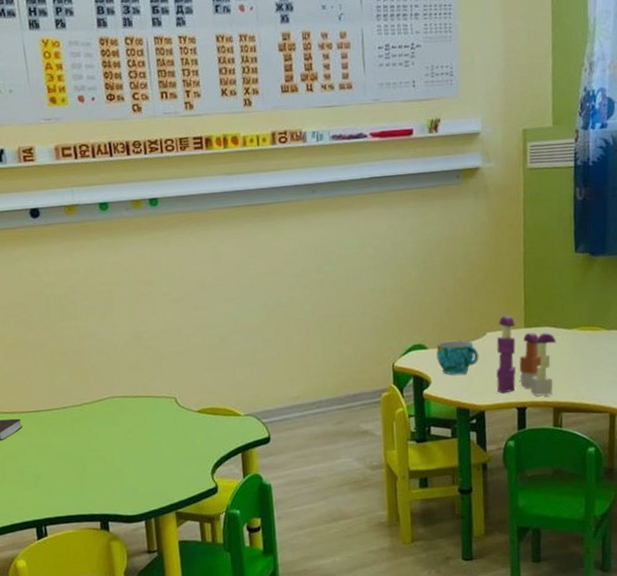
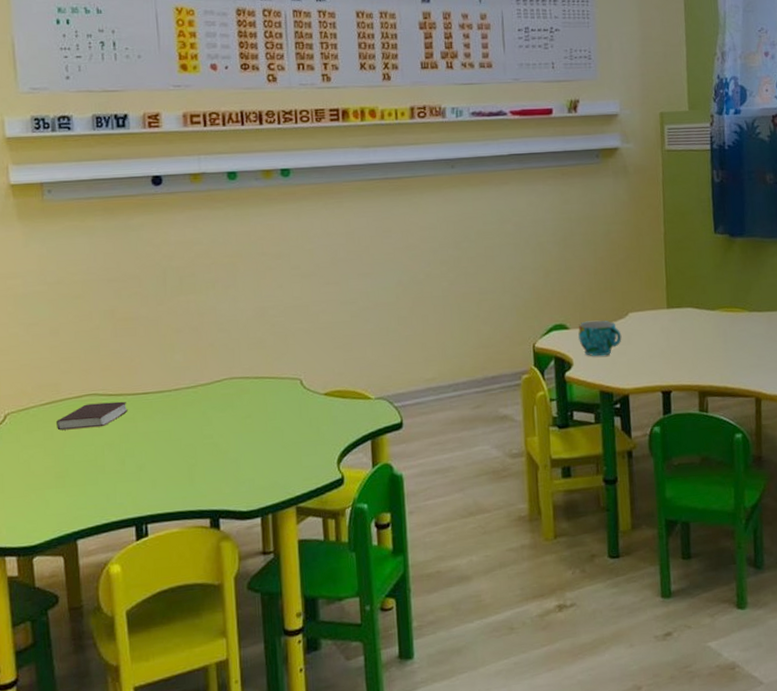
toy blocks: present [495,315,556,396] -> none [639,295,699,380]

